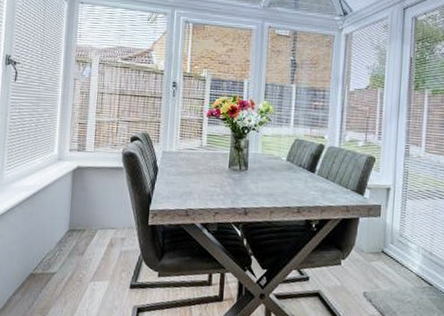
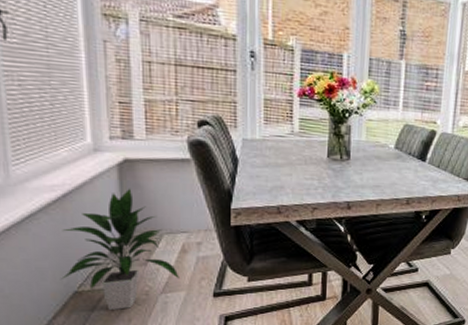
indoor plant: none [23,190,106,293] -> present [61,188,179,311]

